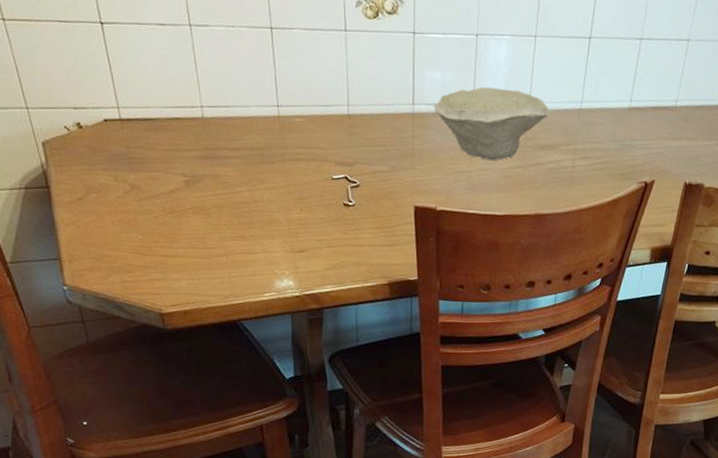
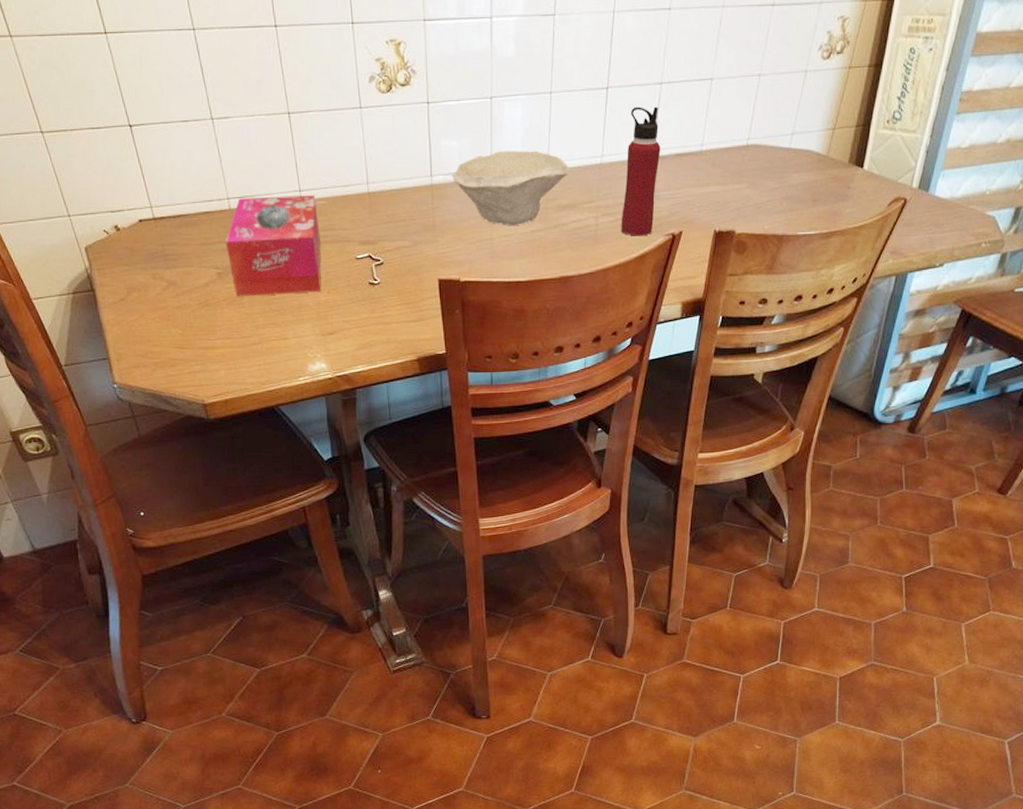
tissue box: none [195,107,296,209] -> present [225,195,322,297]
water bottle: none [596,58,638,182] -> present [621,106,661,236]

